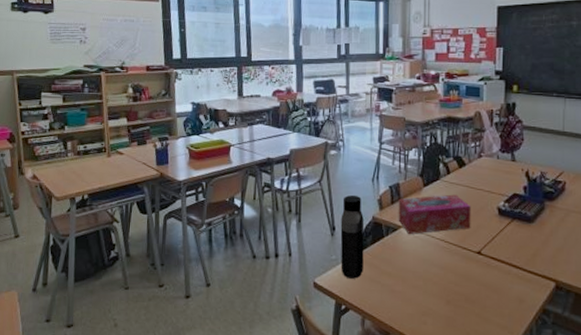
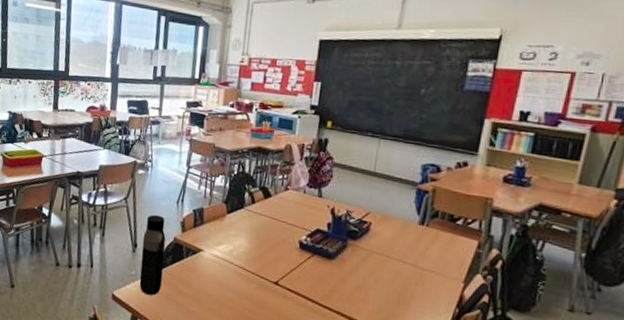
tissue box: present [398,194,471,234] -> none [199,222,273,259]

